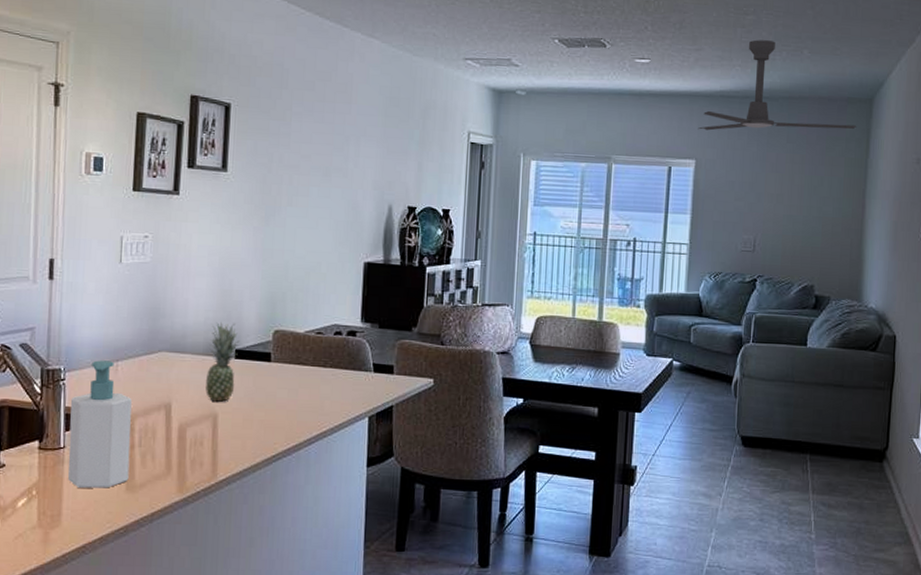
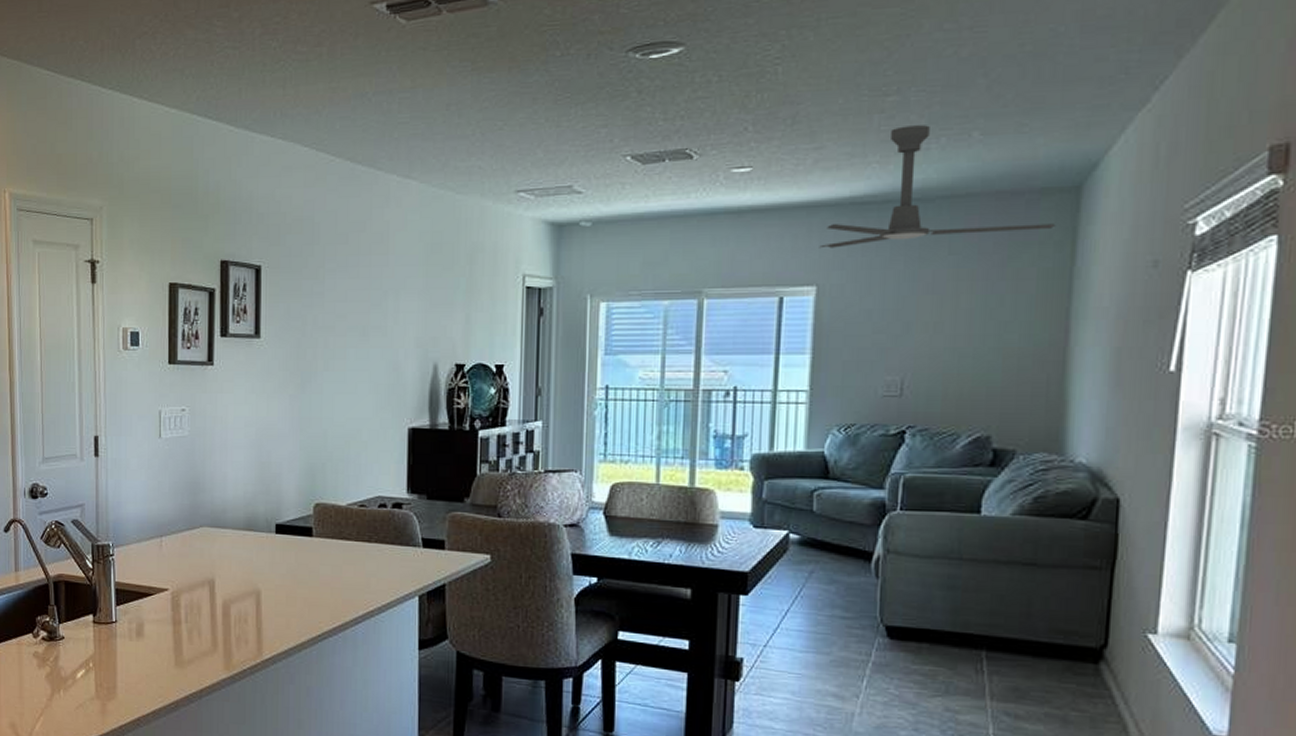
soap bottle: present [68,360,132,488] -> none [120,536,178,663]
fruit: present [206,321,240,402] -> none [248,495,280,578]

